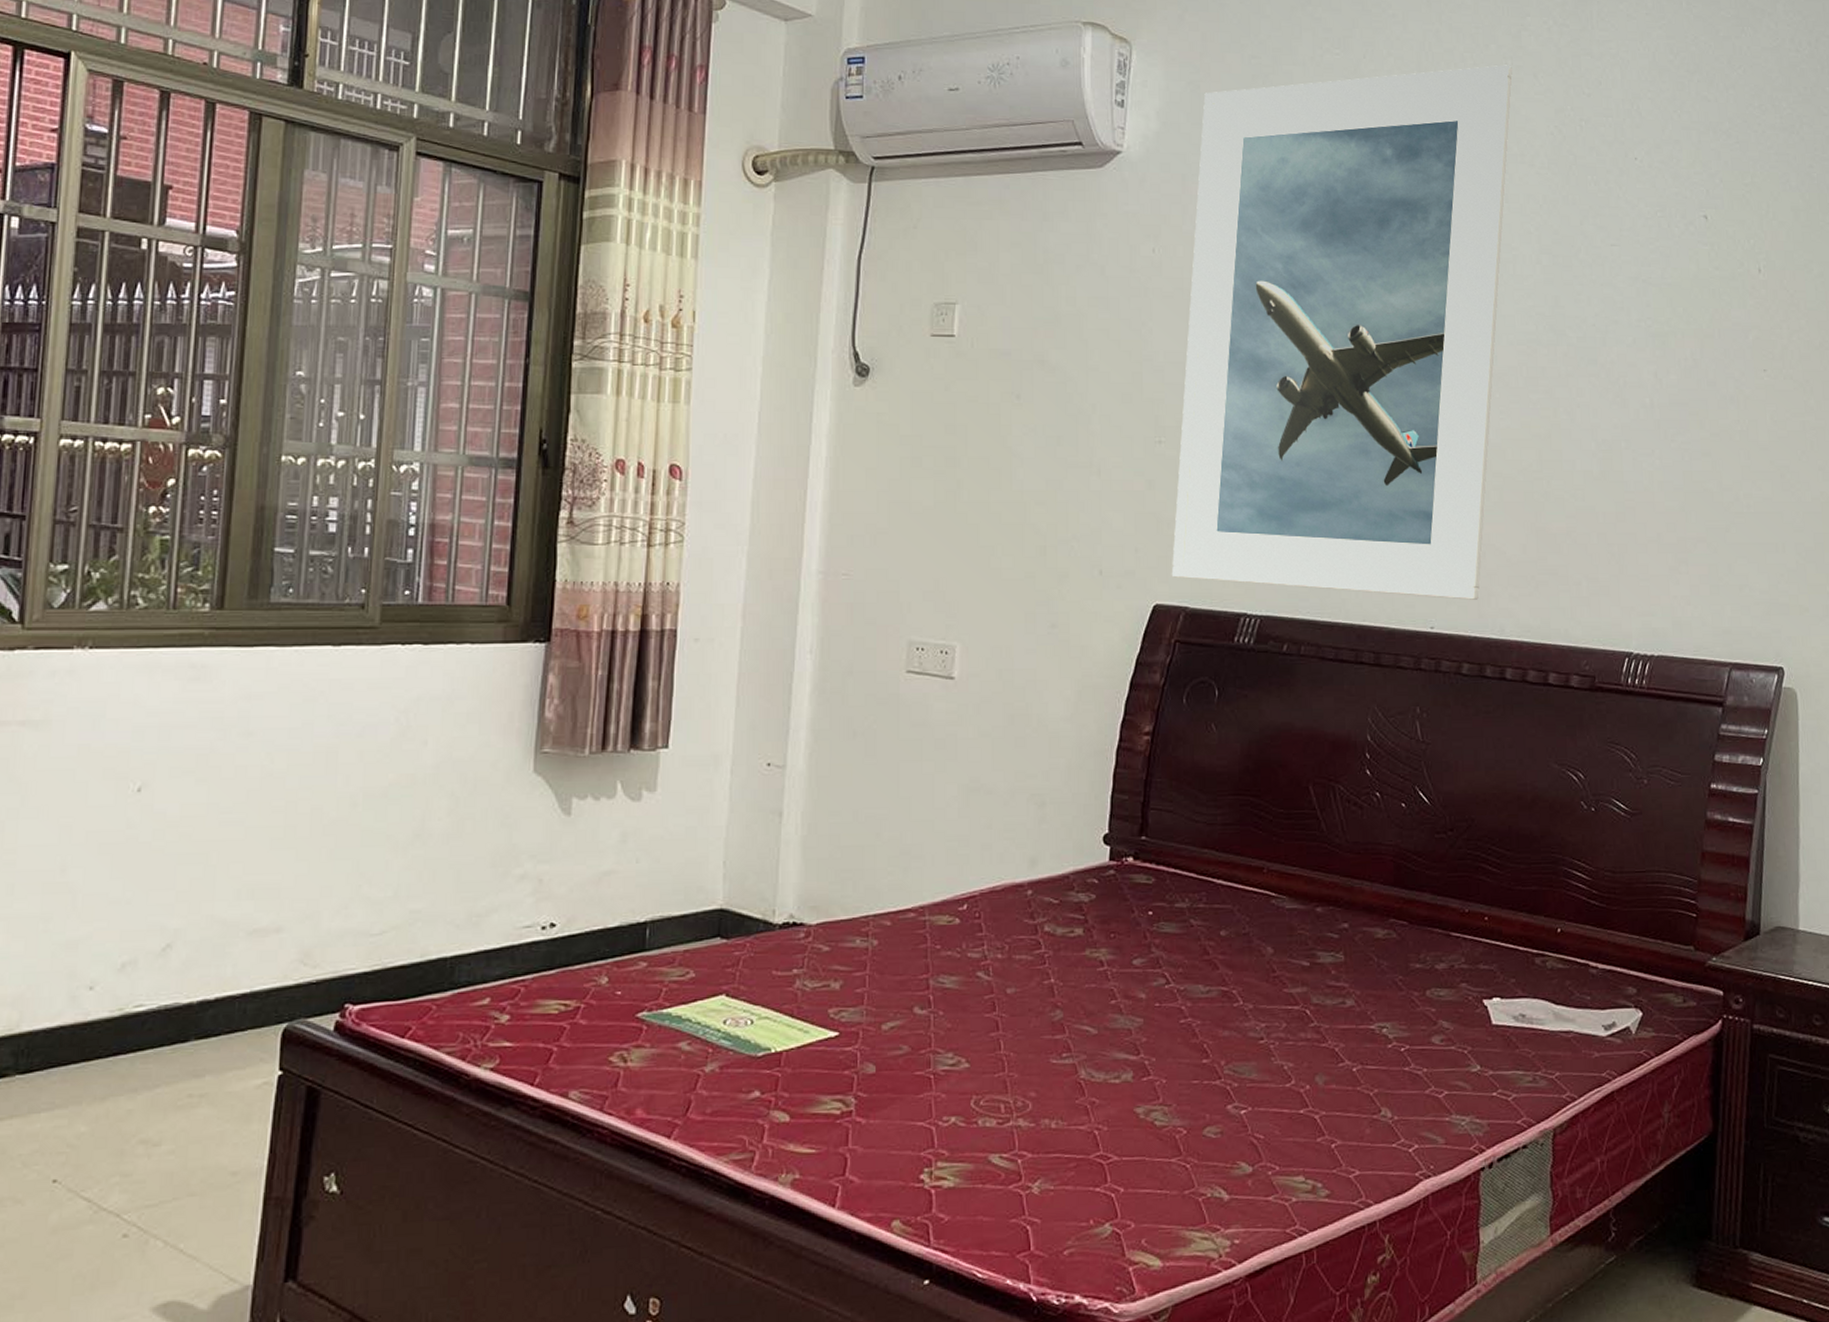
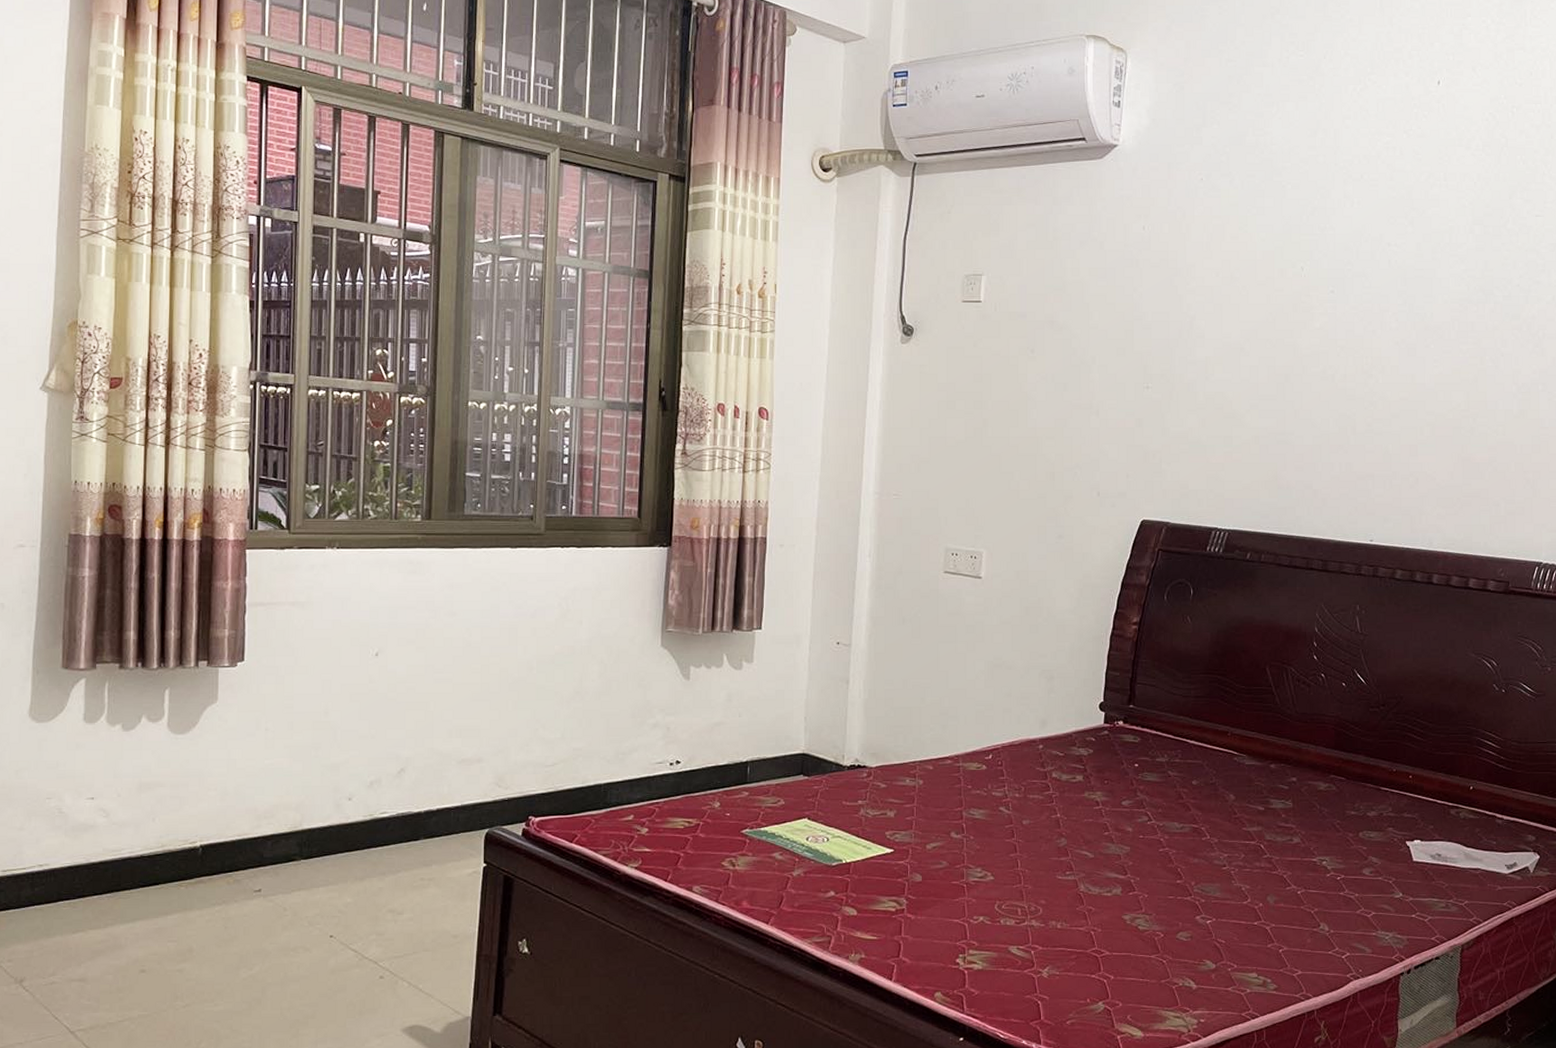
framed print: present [1171,65,1513,600] -> none [1156,60,1454,518]

